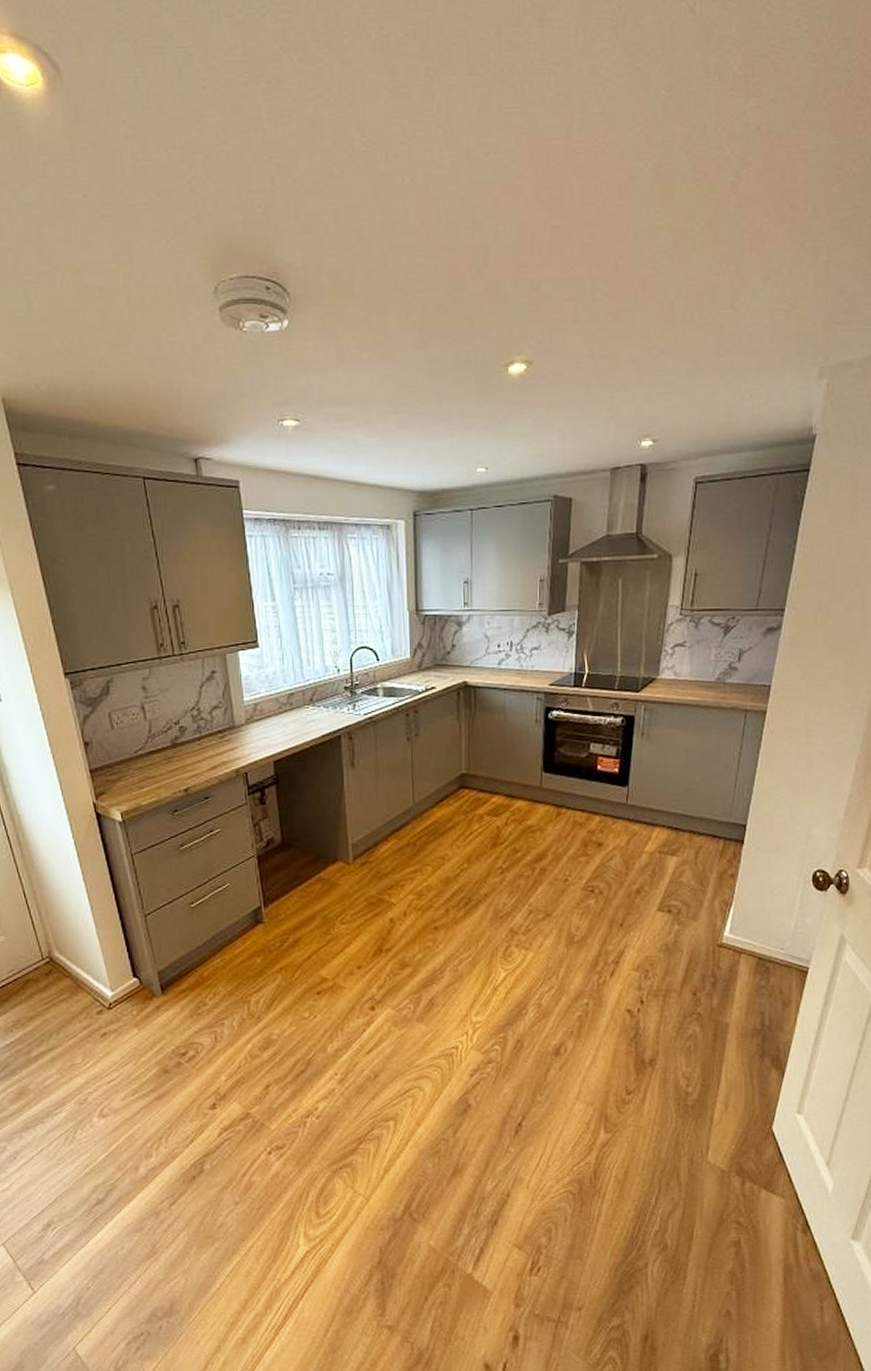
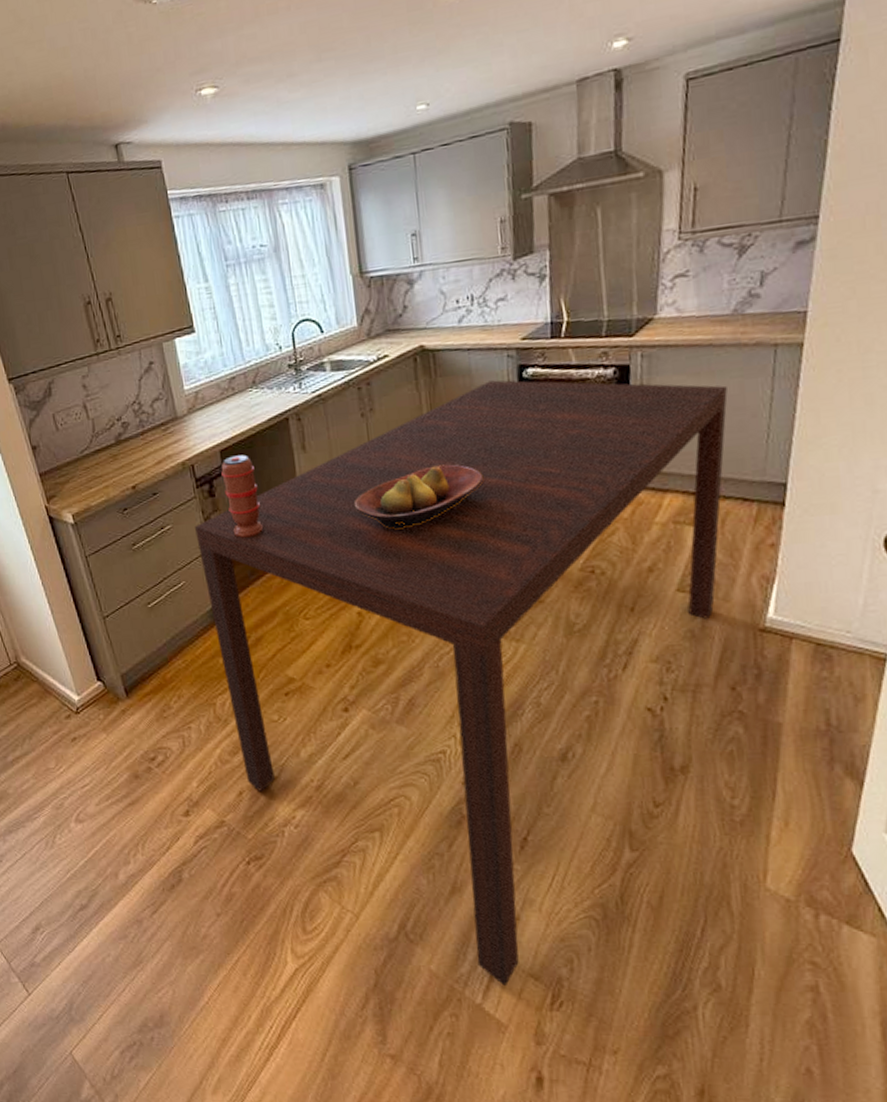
dining table: none [244,718,708,1257] -> present [195,380,728,987]
spice grinder: none [273,767,310,846] -> present [221,455,264,539]
fruit bowl: none [394,789,509,844] -> present [353,464,484,529]

